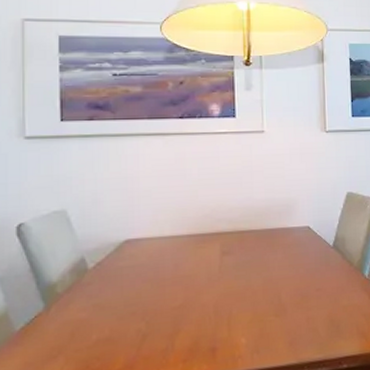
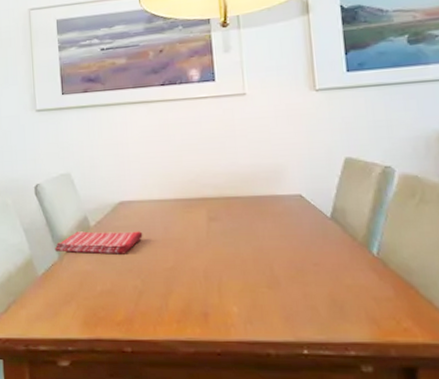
dish towel: none [39,270,150,301] -> present [54,231,143,255]

